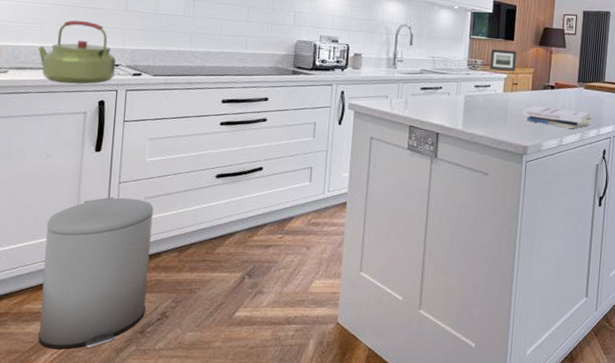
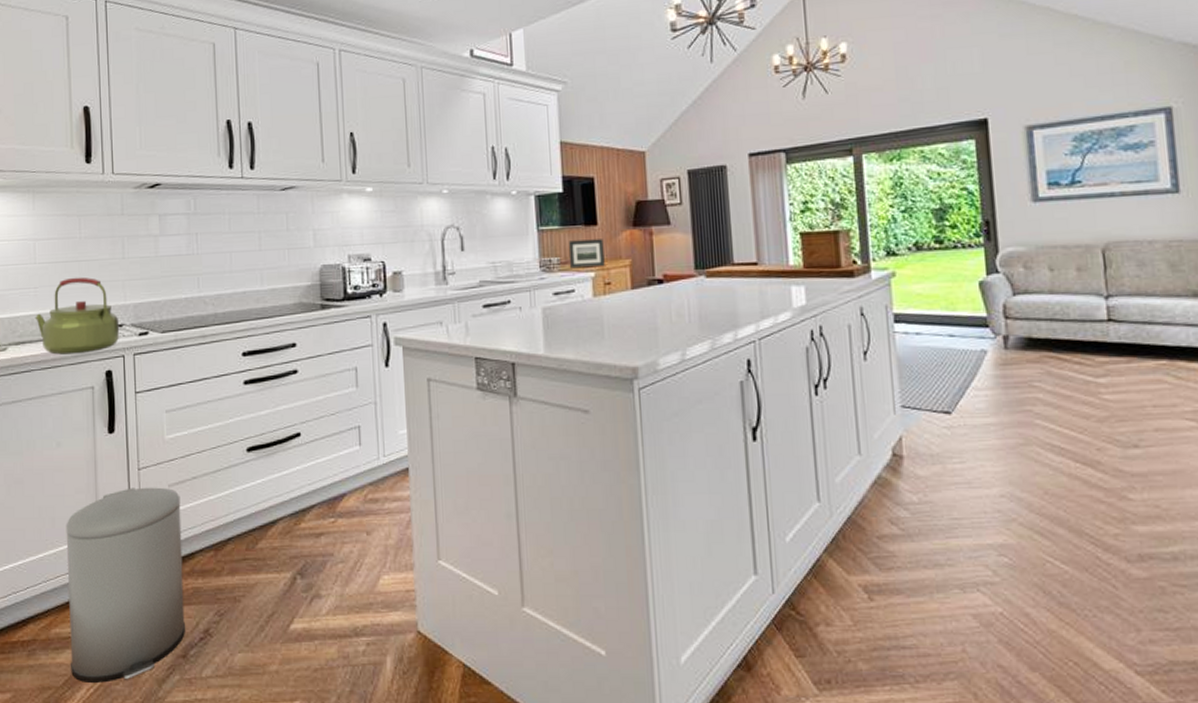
books: present [522,106,593,130] -> none [623,309,725,337]

